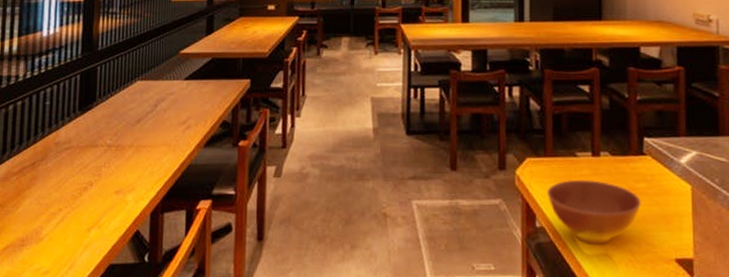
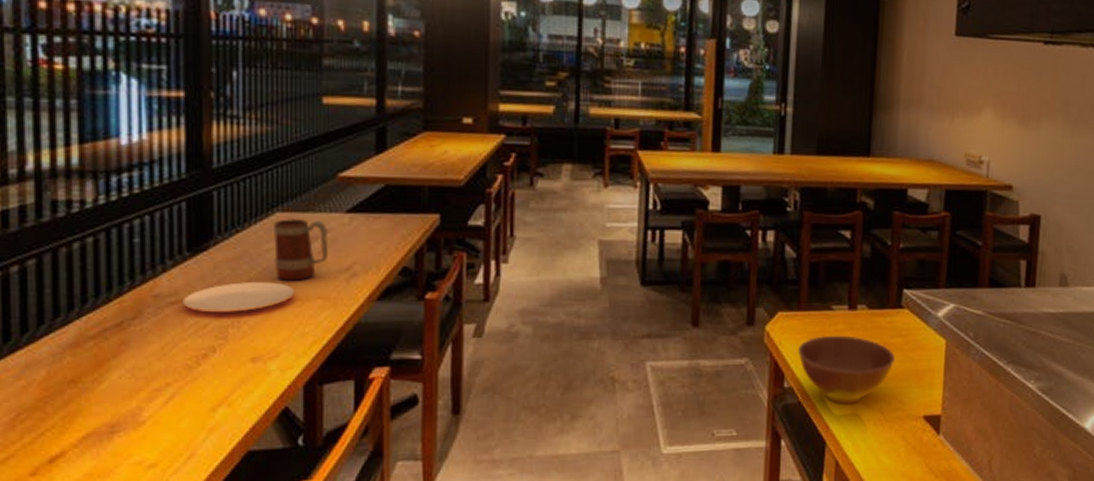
plate: none [73,132,148,156] -> present [182,281,295,313]
beer mug: none [134,84,172,133] -> present [274,218,329,282]

